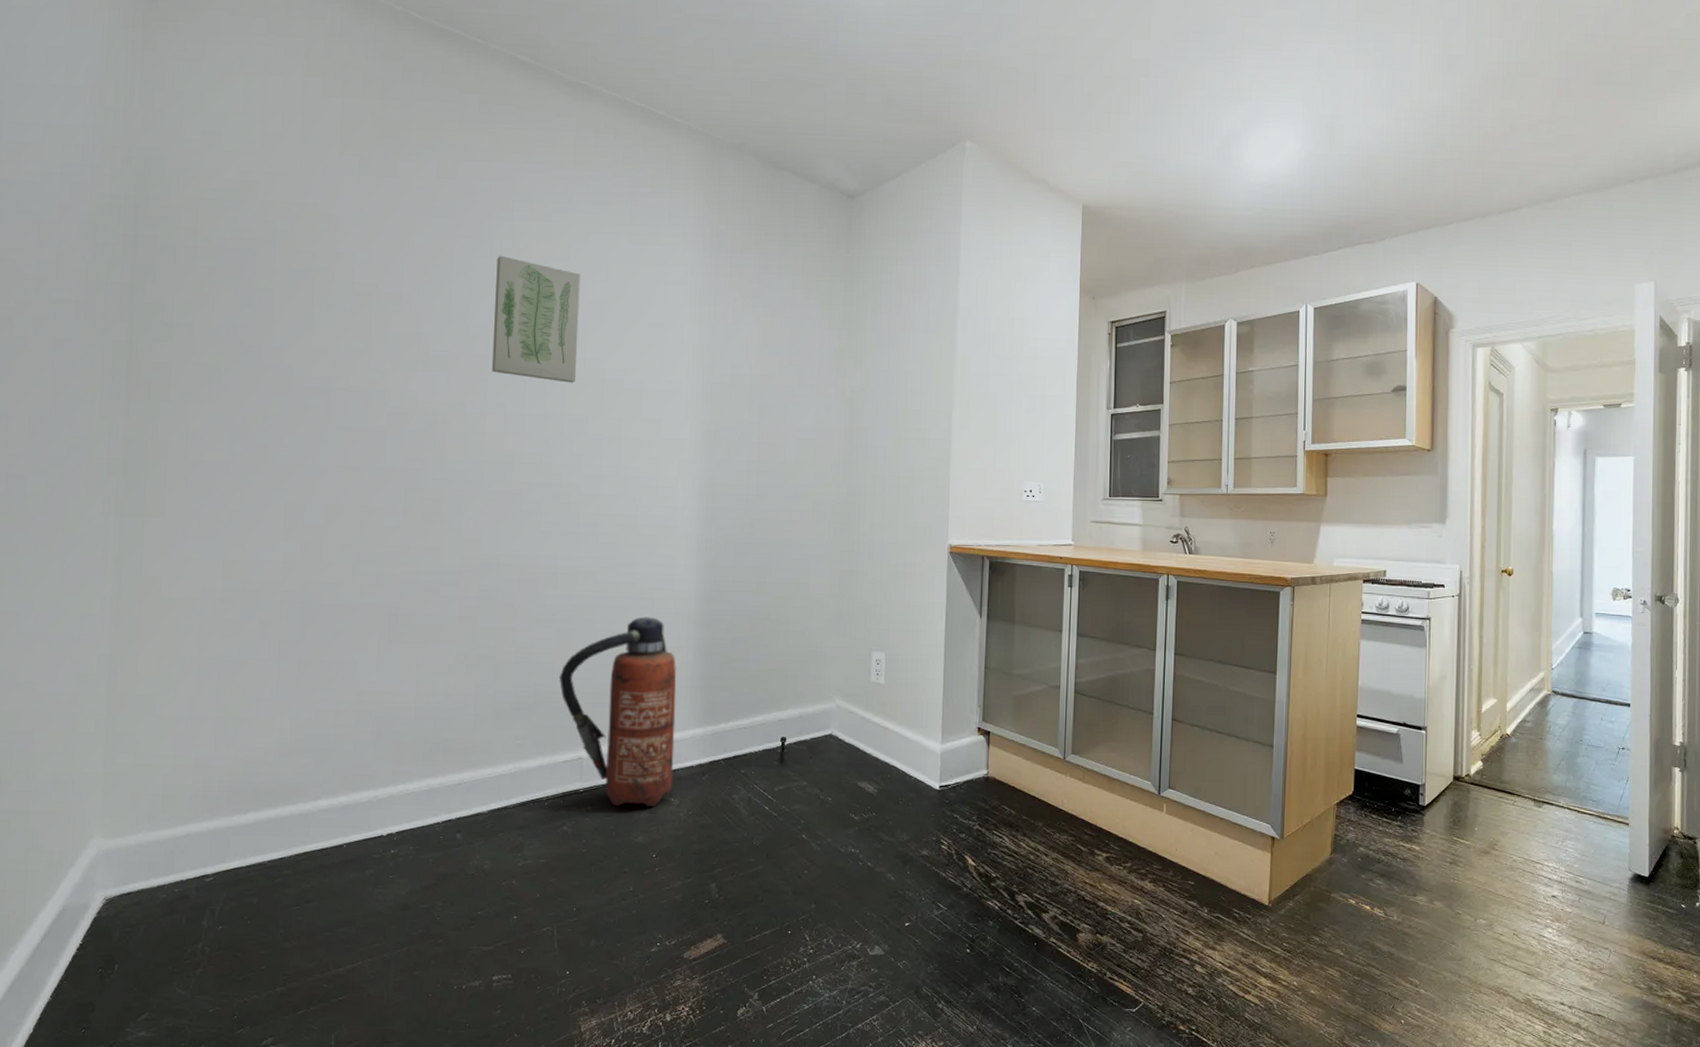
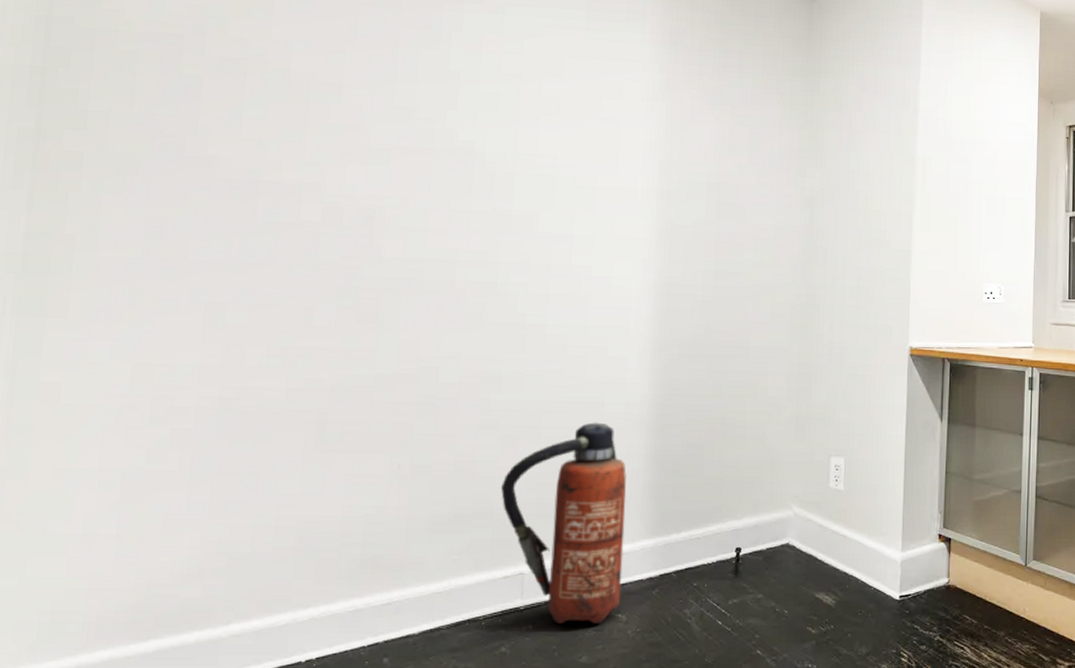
wall art: present [491,255,580,383] -> none [436,47,533,179]

